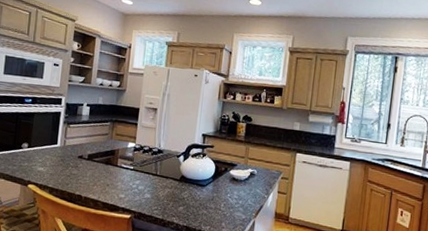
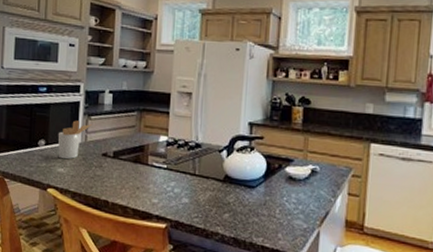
utensil holder: none [39,127,71,160] -> present [58,120,92,160]

